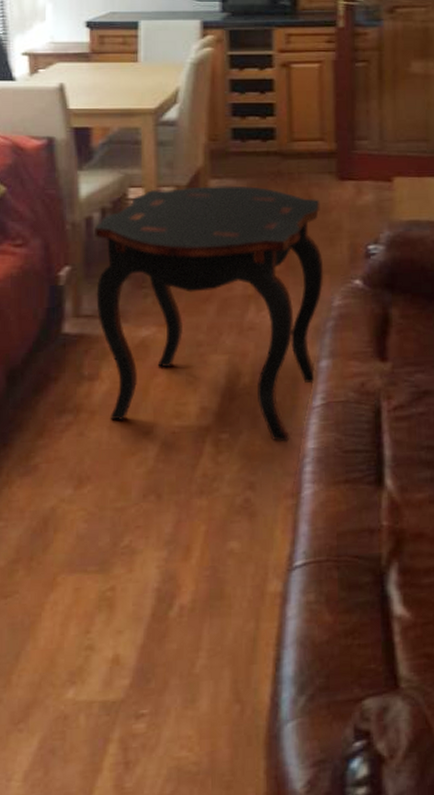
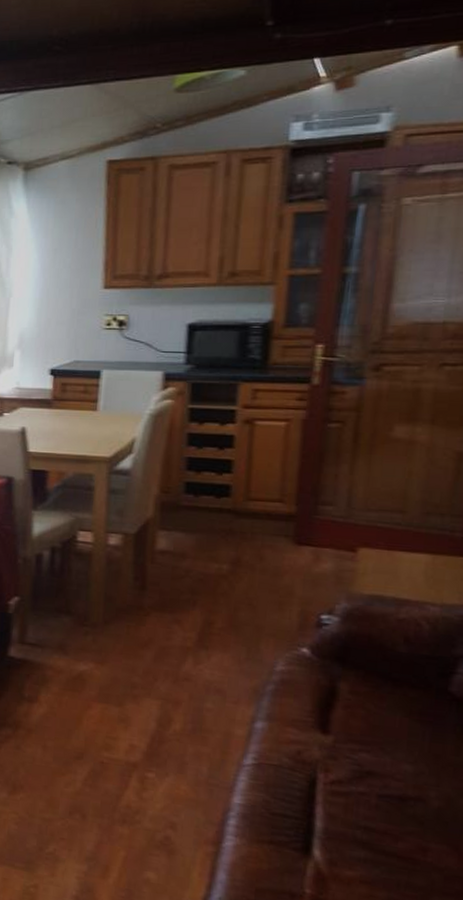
side table: present [93,185,324,443] -> none [40,534,272,793]

